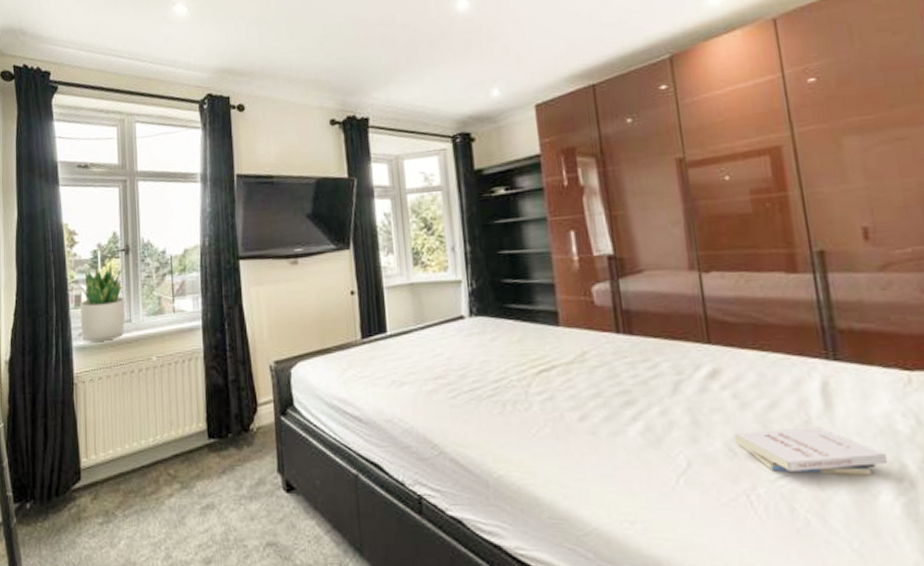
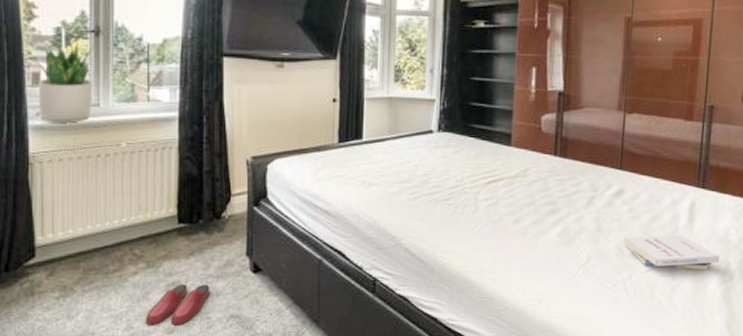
slippers: none [183,506,244,555] -> present [145,283,210,325]

